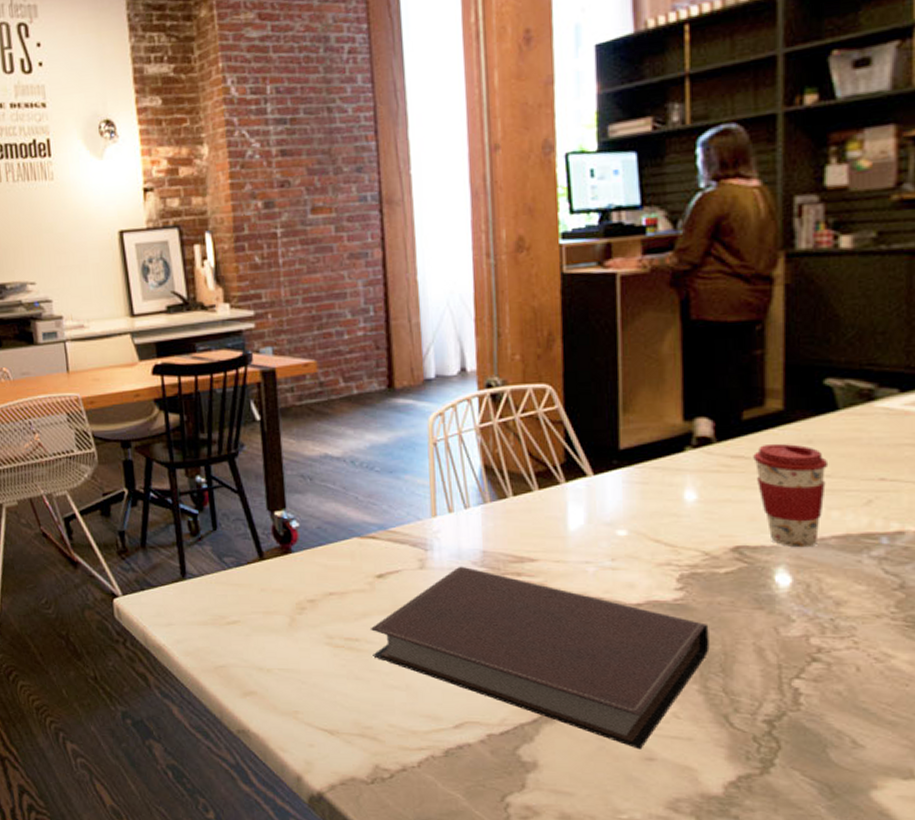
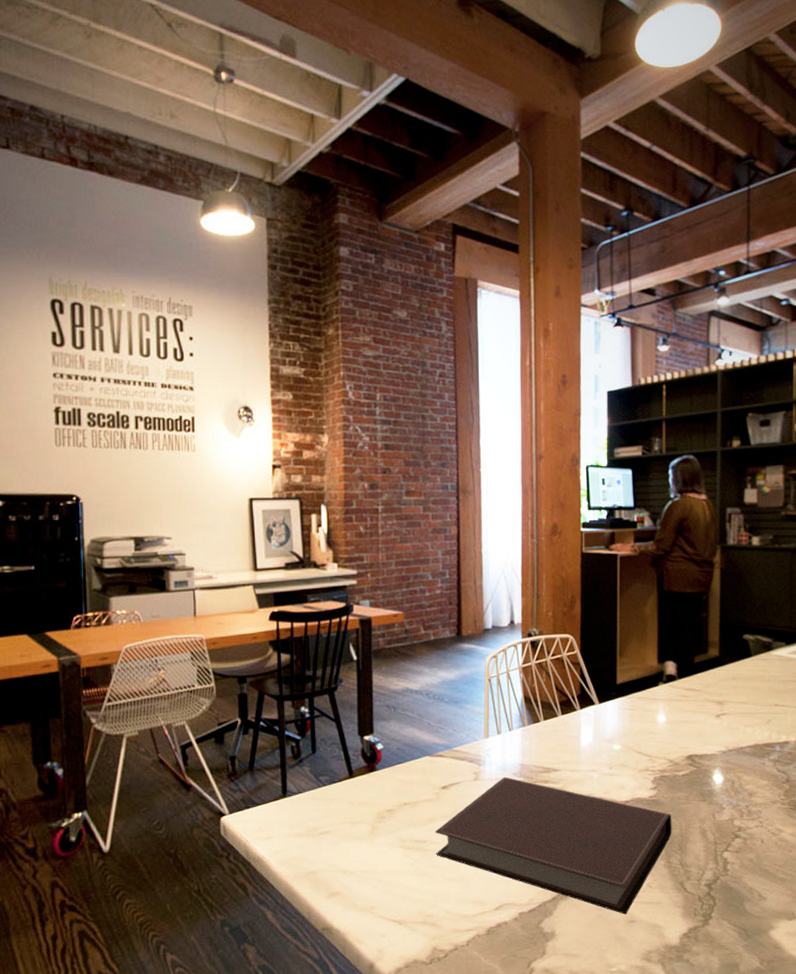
coffee cup: present [753,443,829,548] -> none [701,680,746,755]

